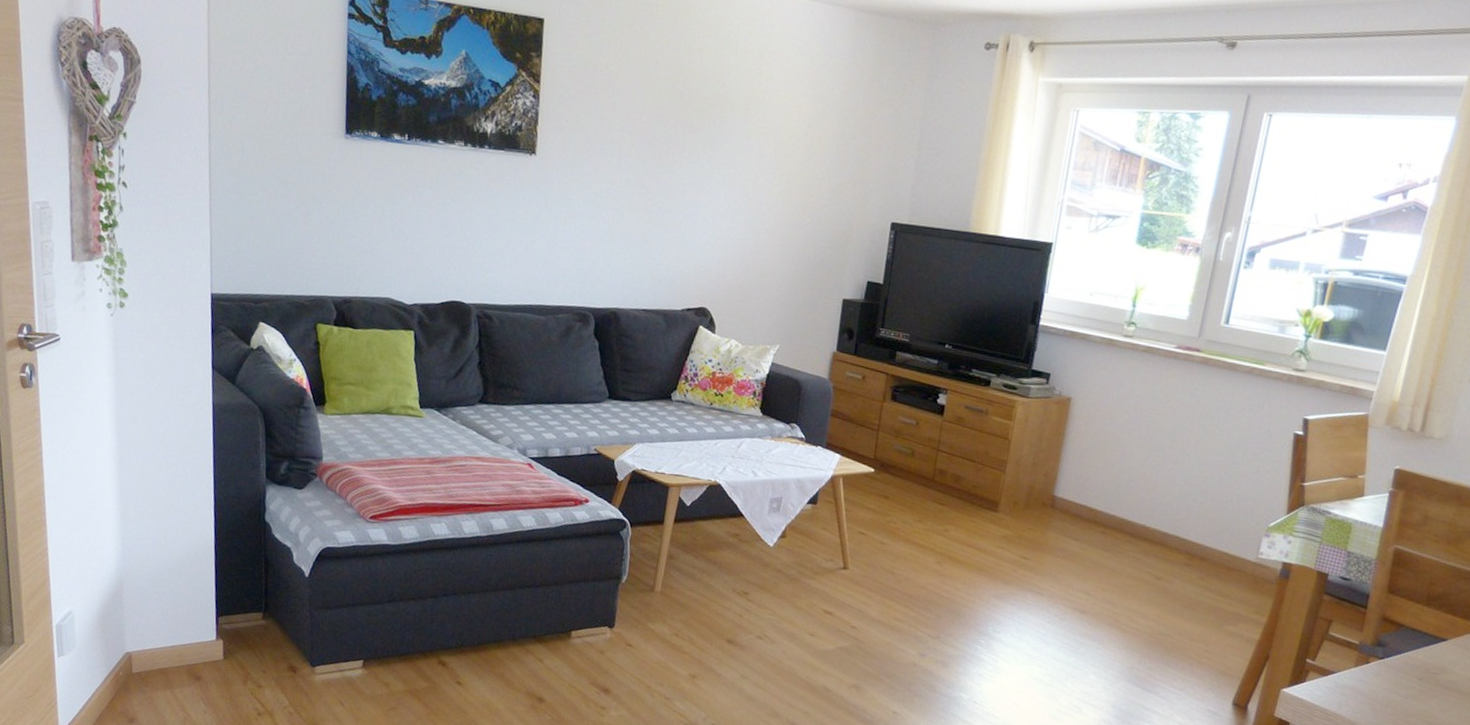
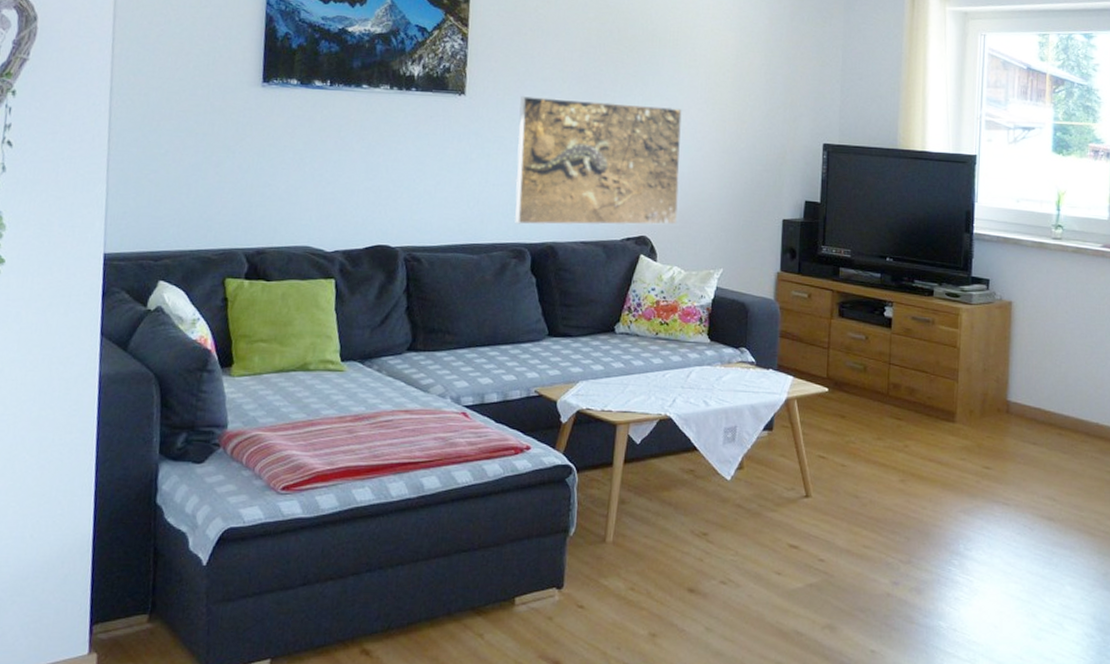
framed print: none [580,157,750,298] -> present [514,95,683,226]

